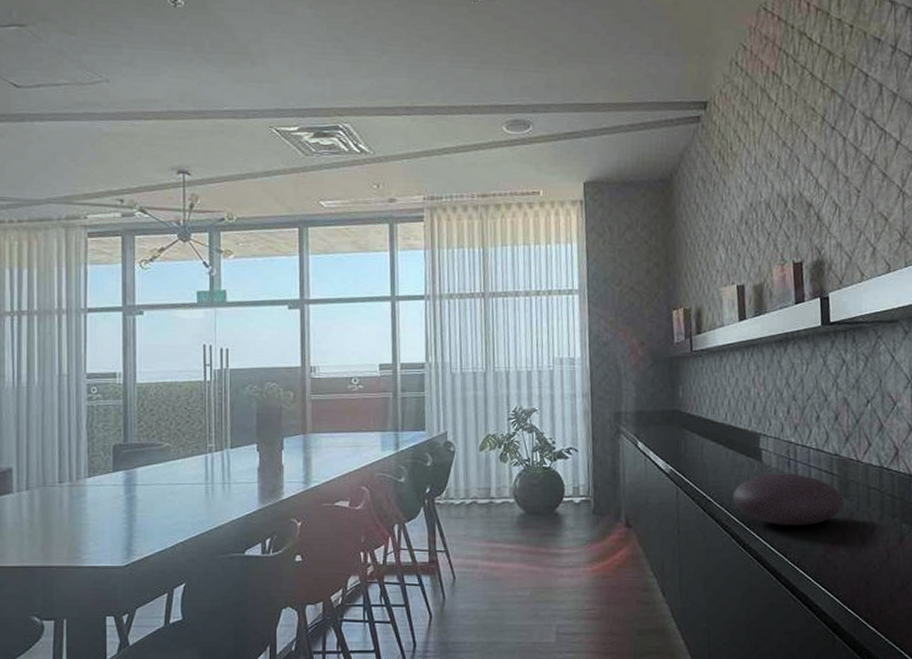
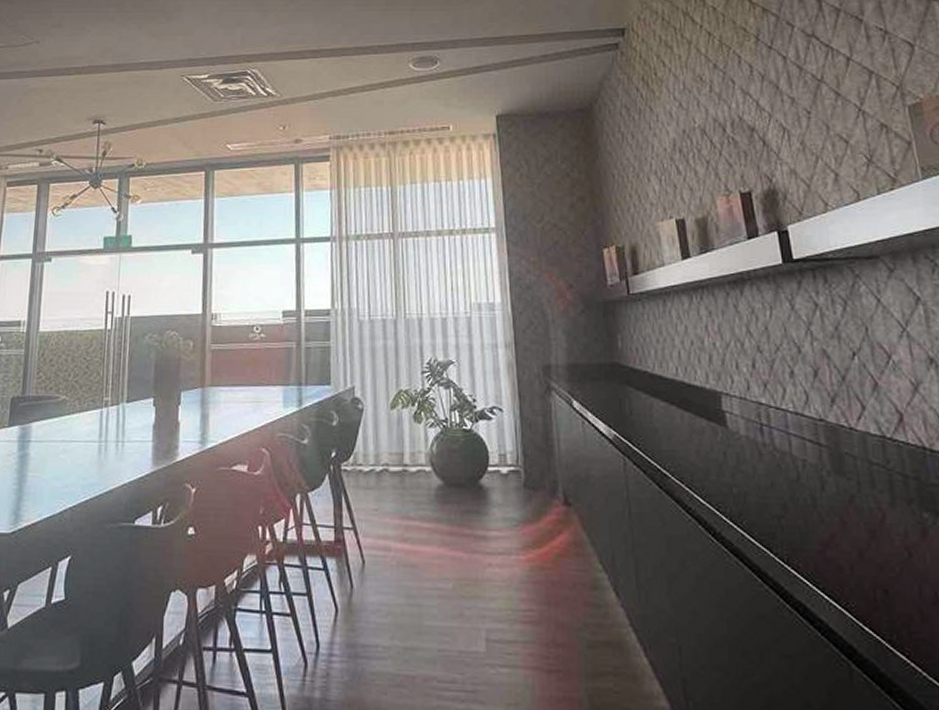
decorative bowl: present [732,473,844,526] -> none [694,442,839,511]

